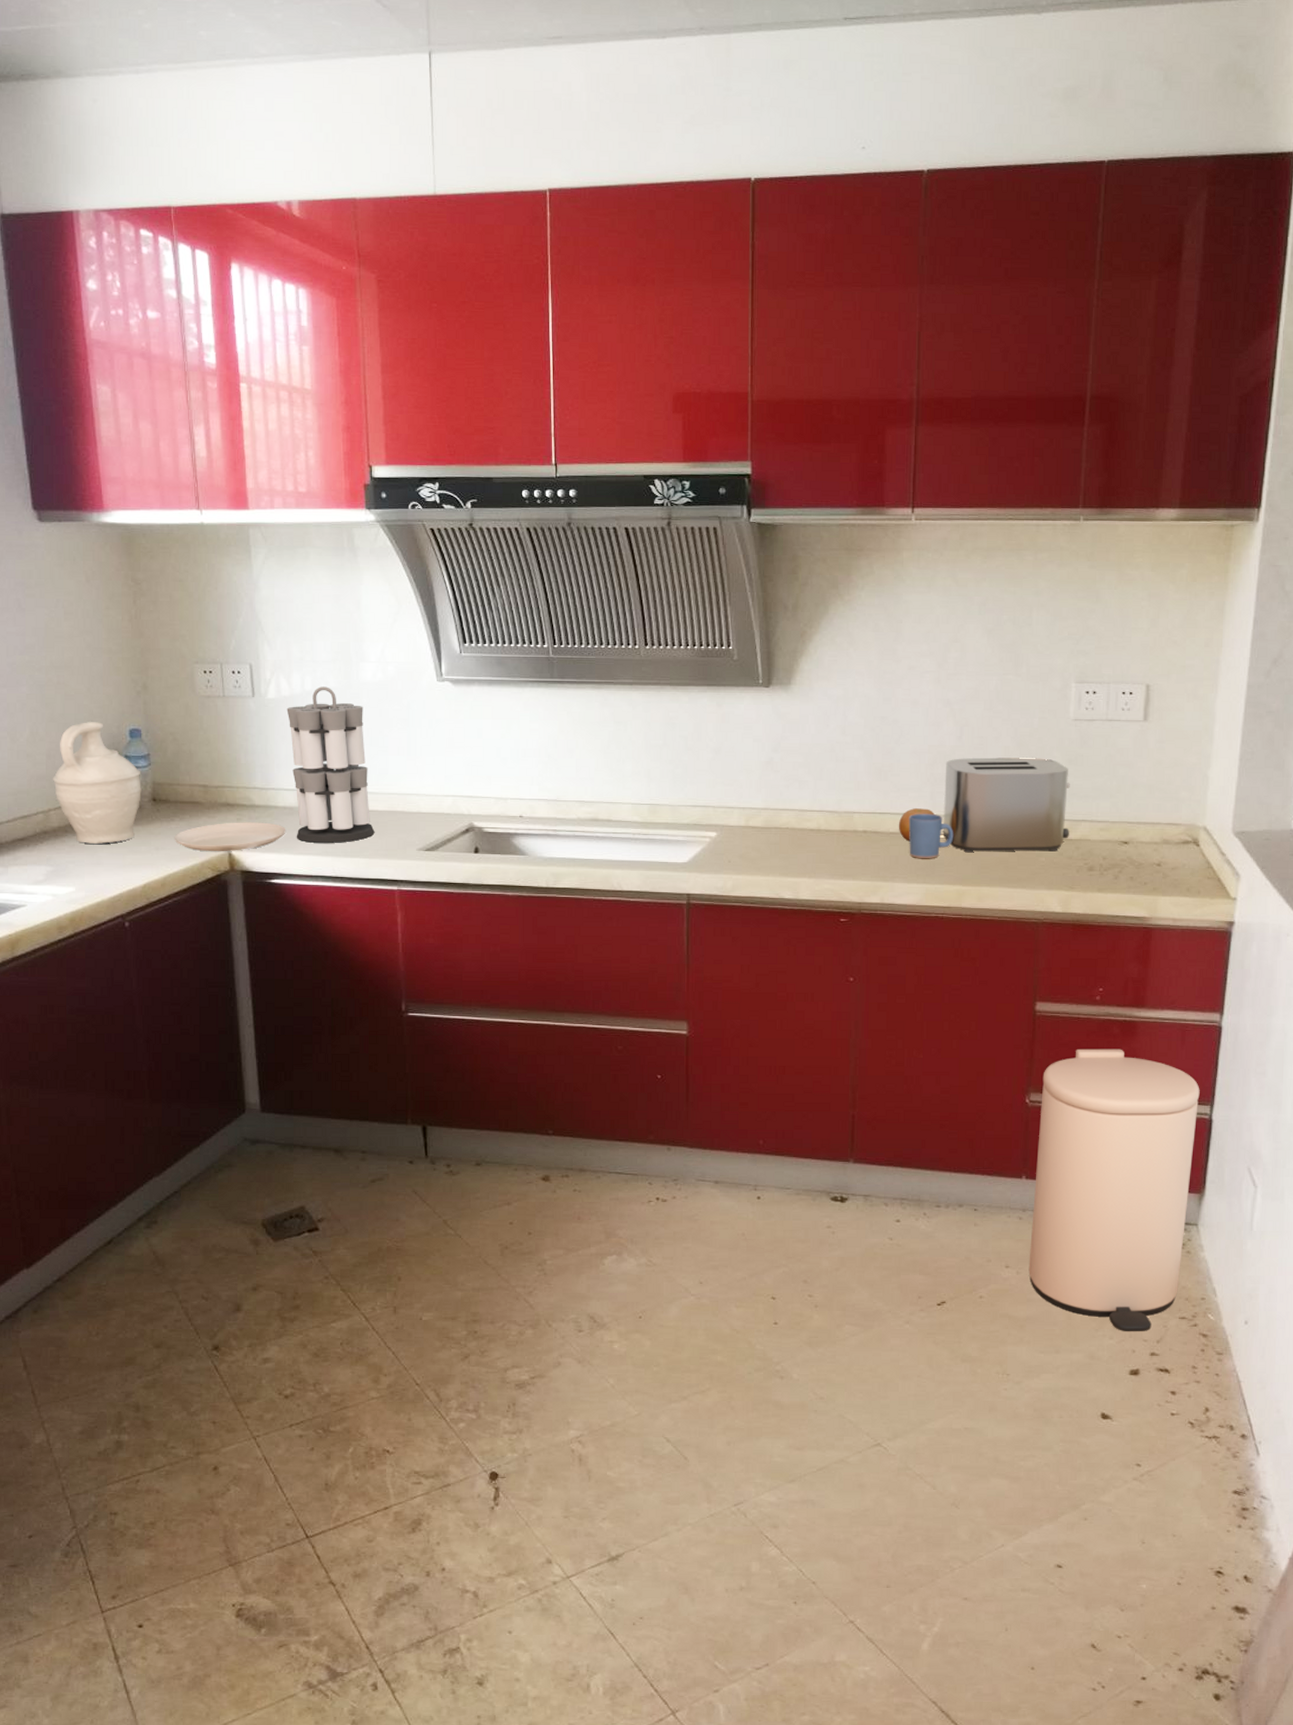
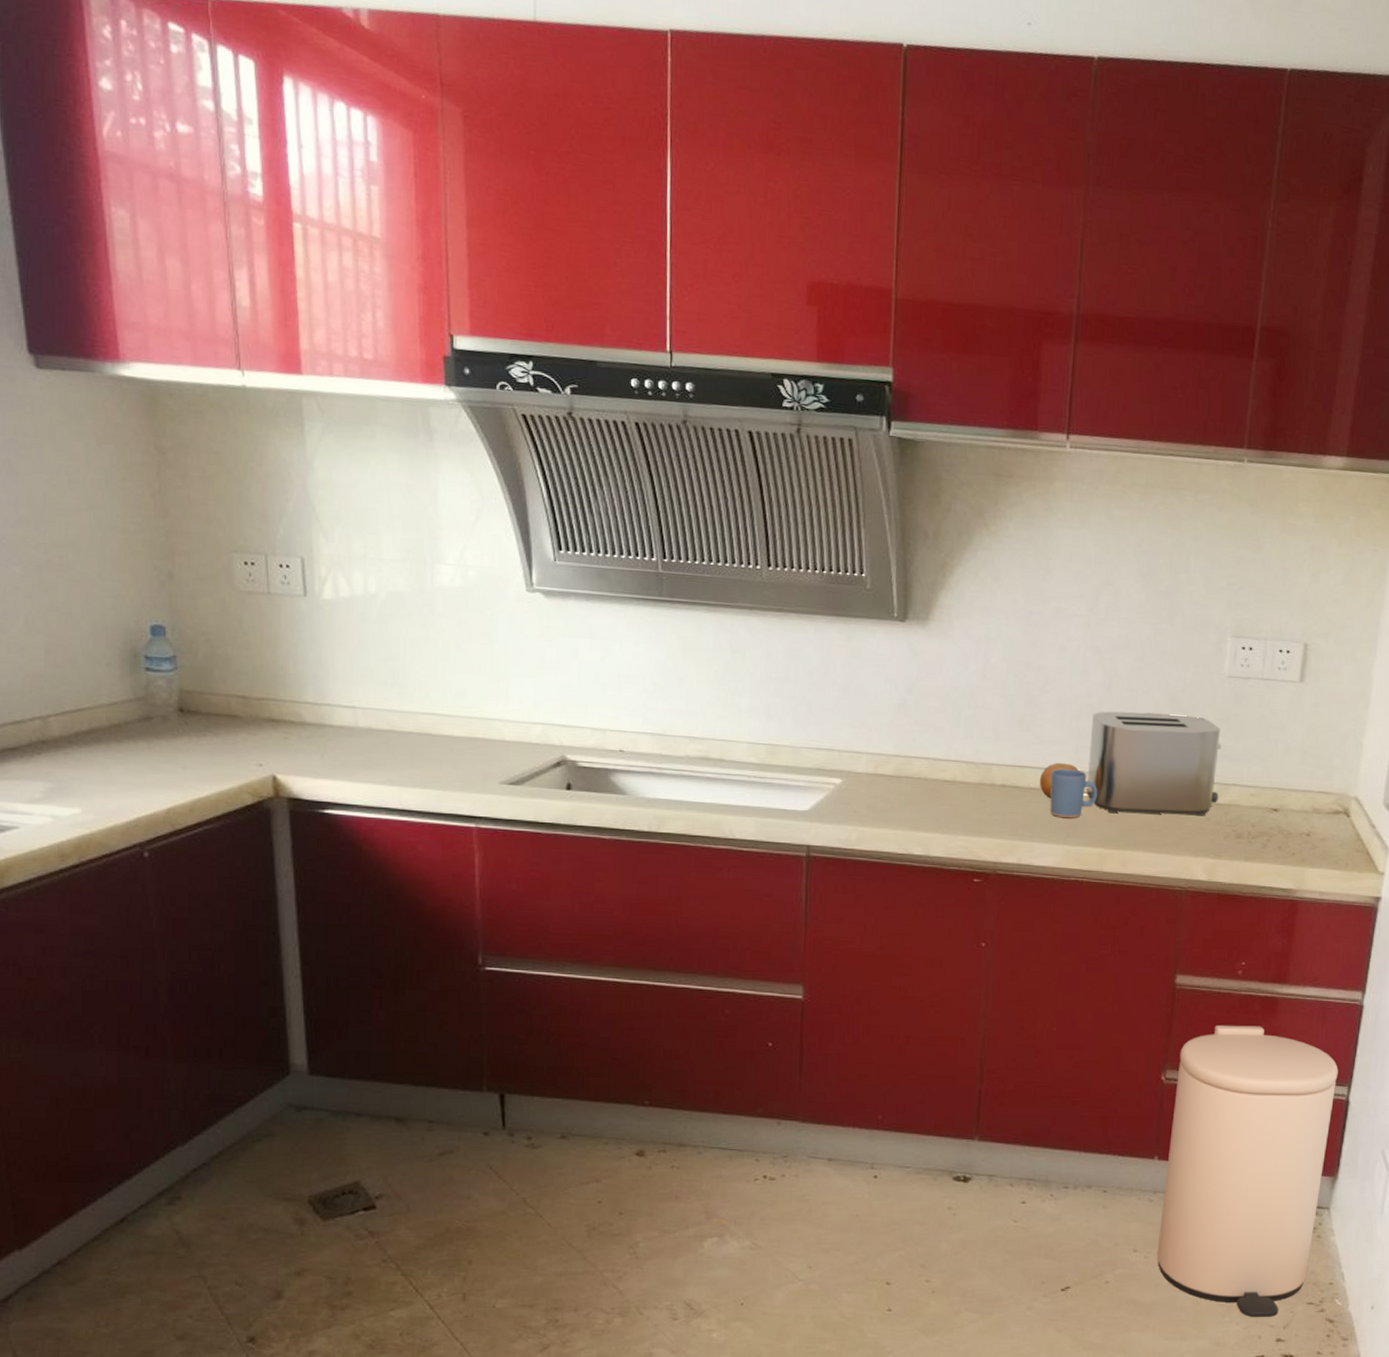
ceramic jug: present [52,722,142,844] -> none [52,613,165,759]
plate: present [174,822,286,852] -> none [205,741,344,775]
spice rack: present [286,686,375,843] -> none [345,589,450,771]

